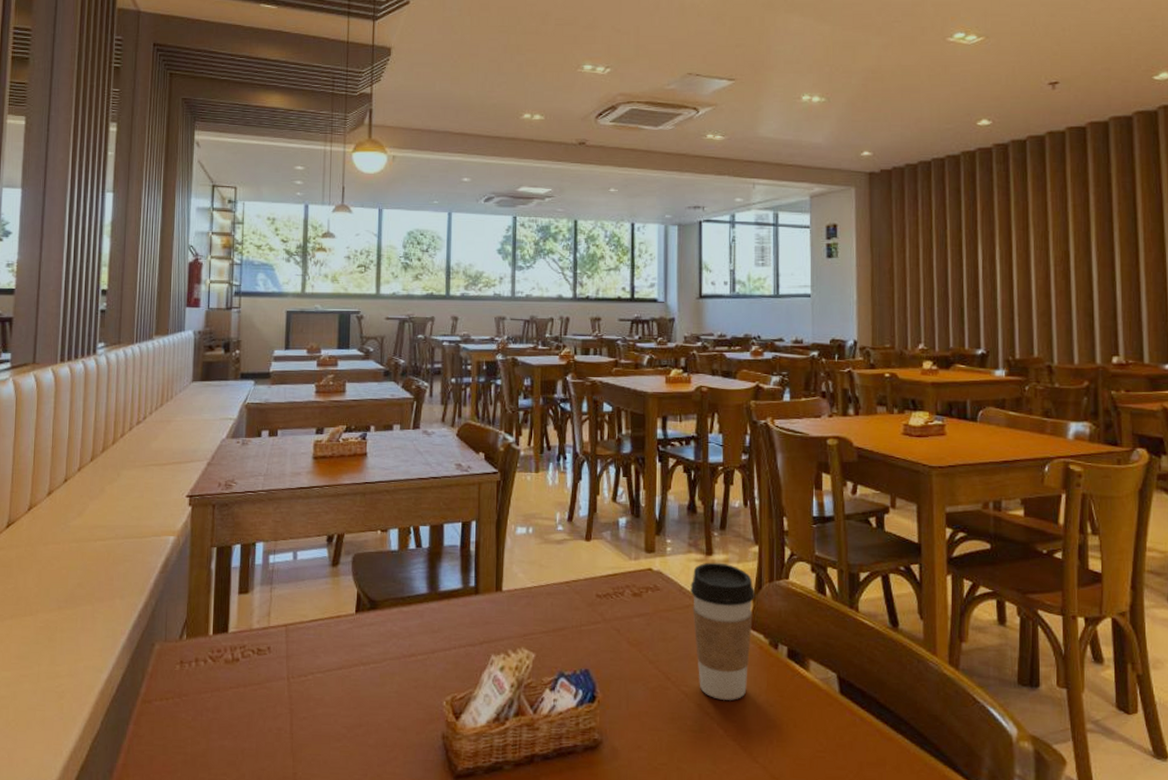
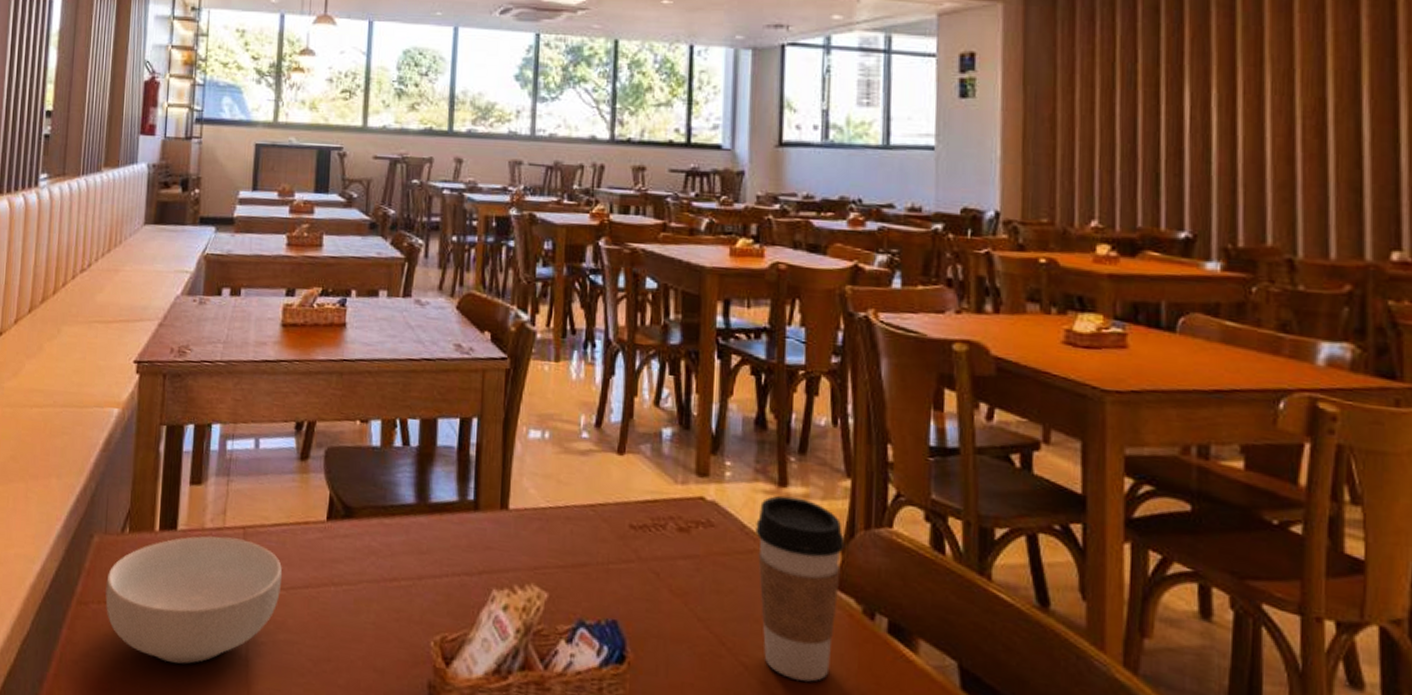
cereal bowl: none [167,634,320,743] -> present [105,536,283,664]

